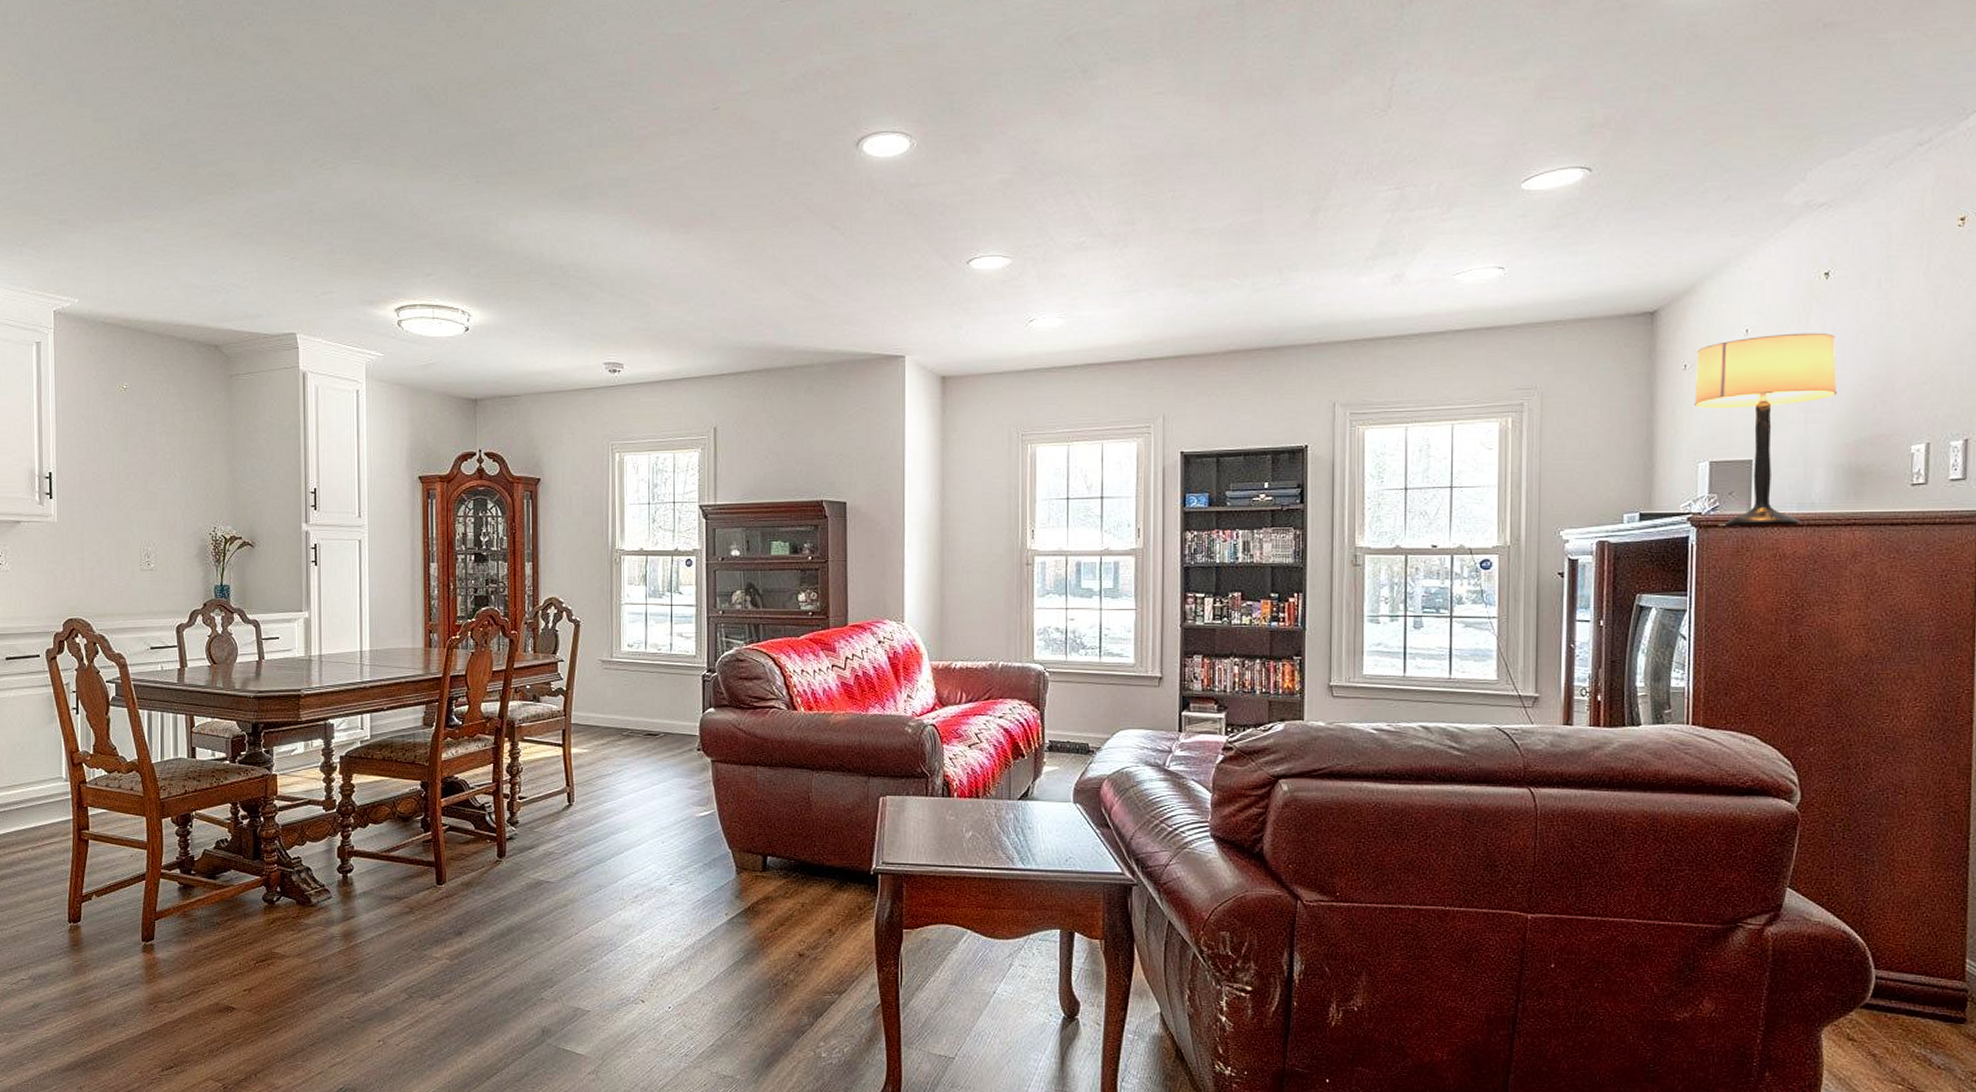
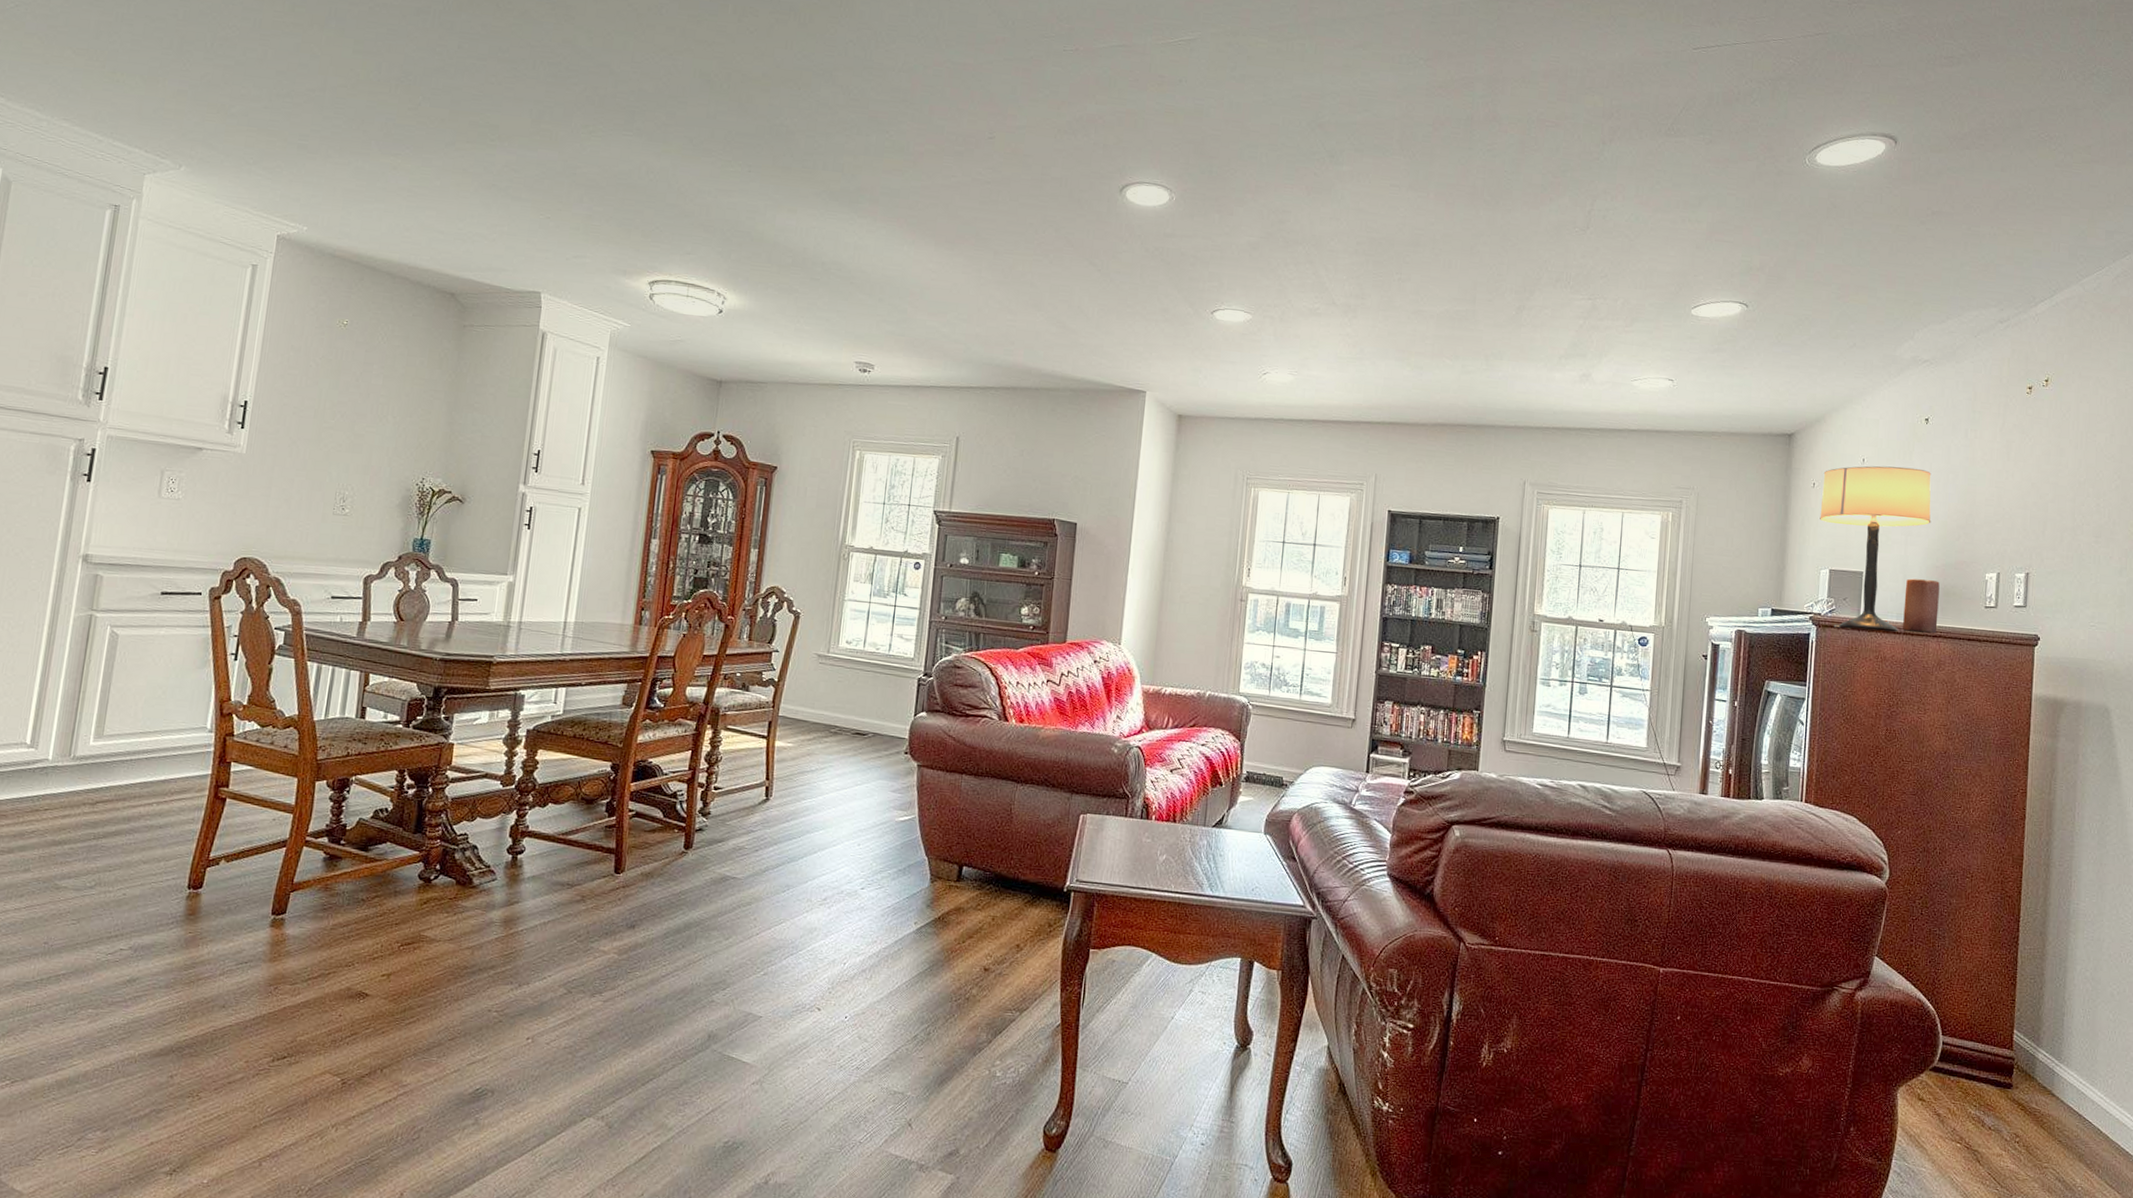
candle: none [1806,461,1851,523] -> present [1903,578,1940,634]

